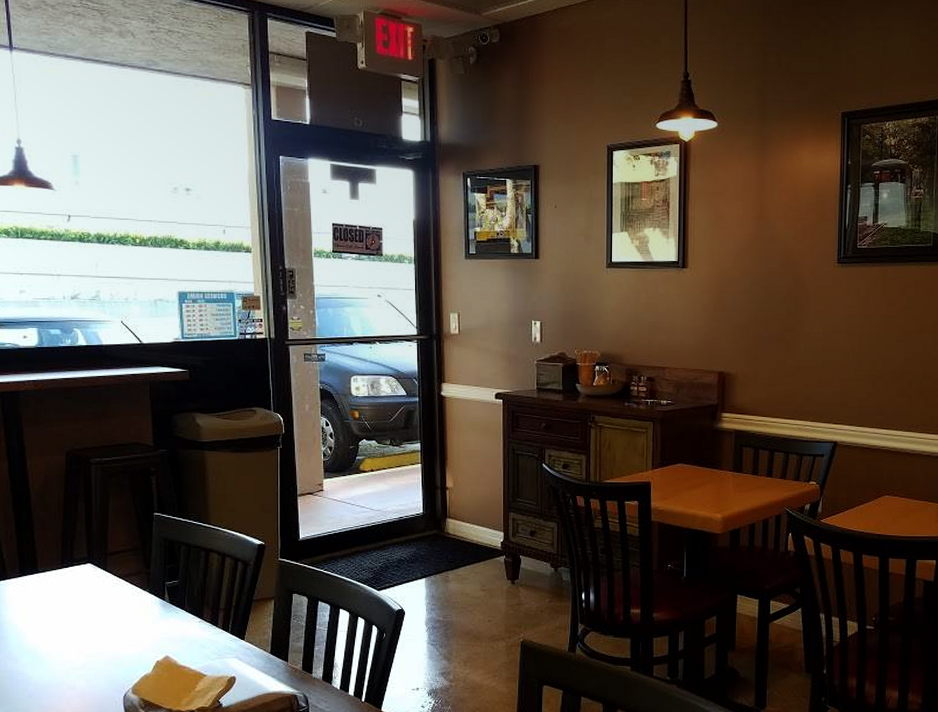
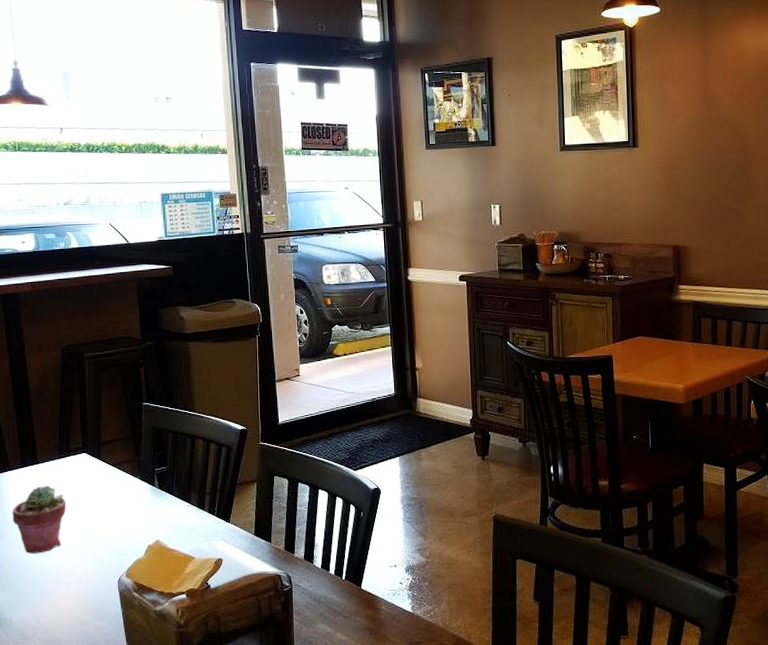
potted succulent: none [9,596,69,667] -> present [12,485,67,554]

